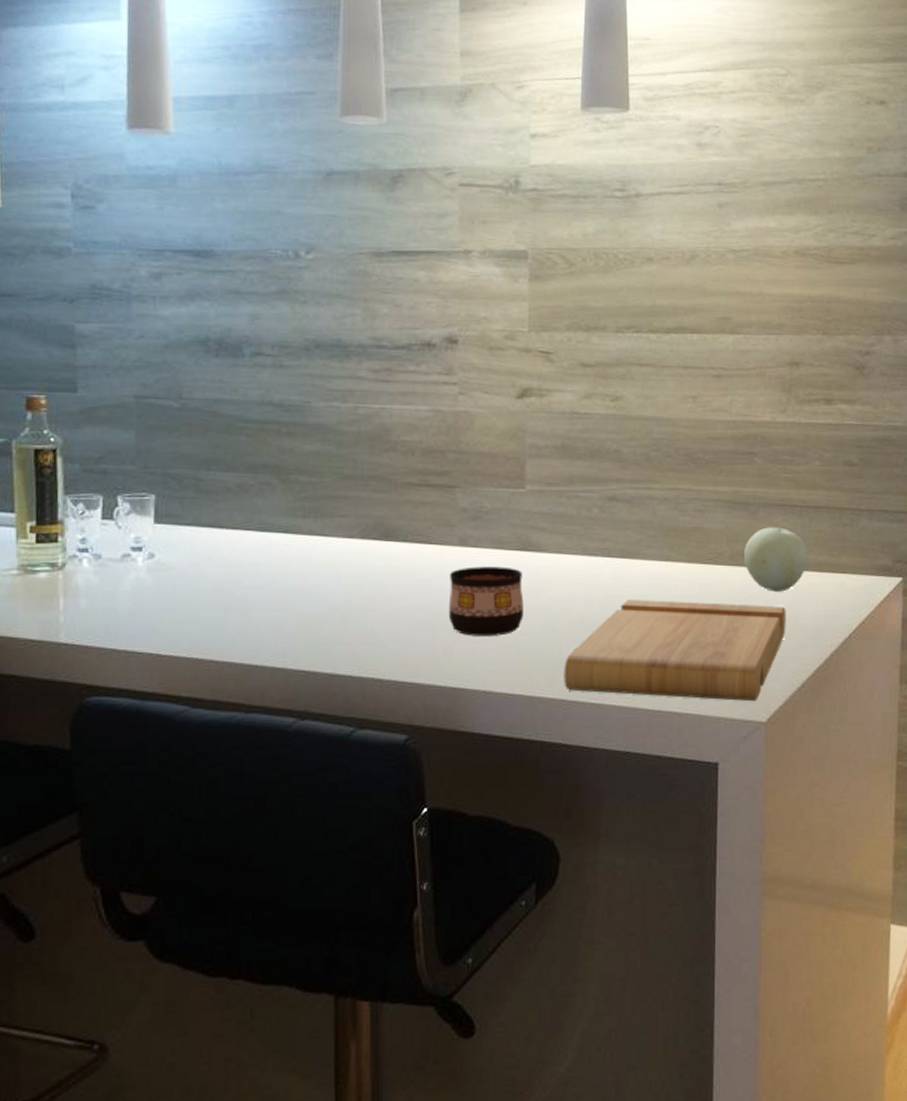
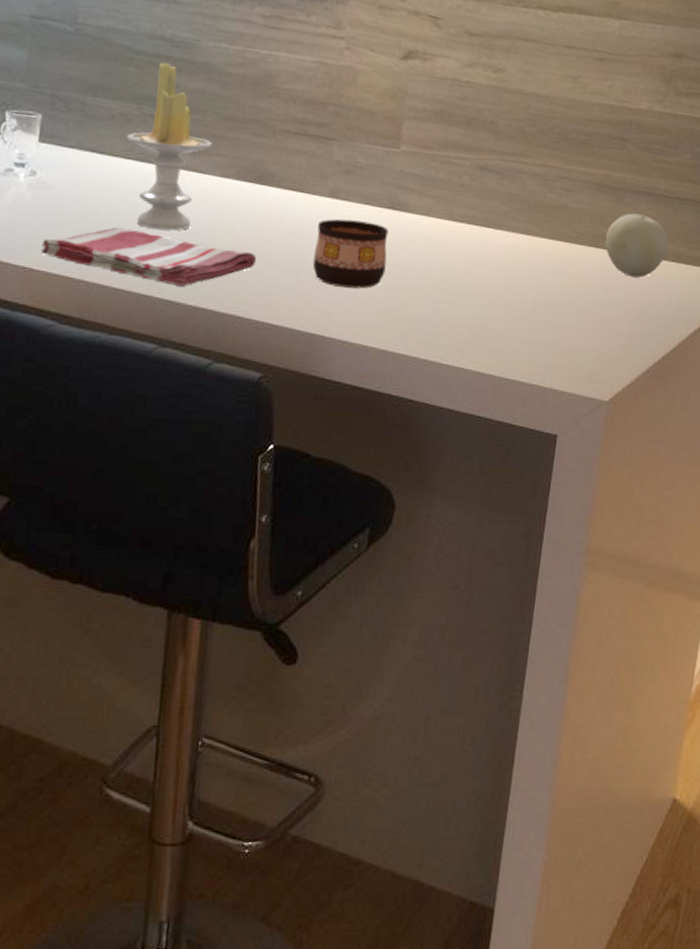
dish towel: none [166,603,391,655] -> present [41,228,257,287]
candle: none [244,428,334,598] -> present [126,62,214,231]
cutting board: present [564,599,786,702] -> none [417,267,641,381]

